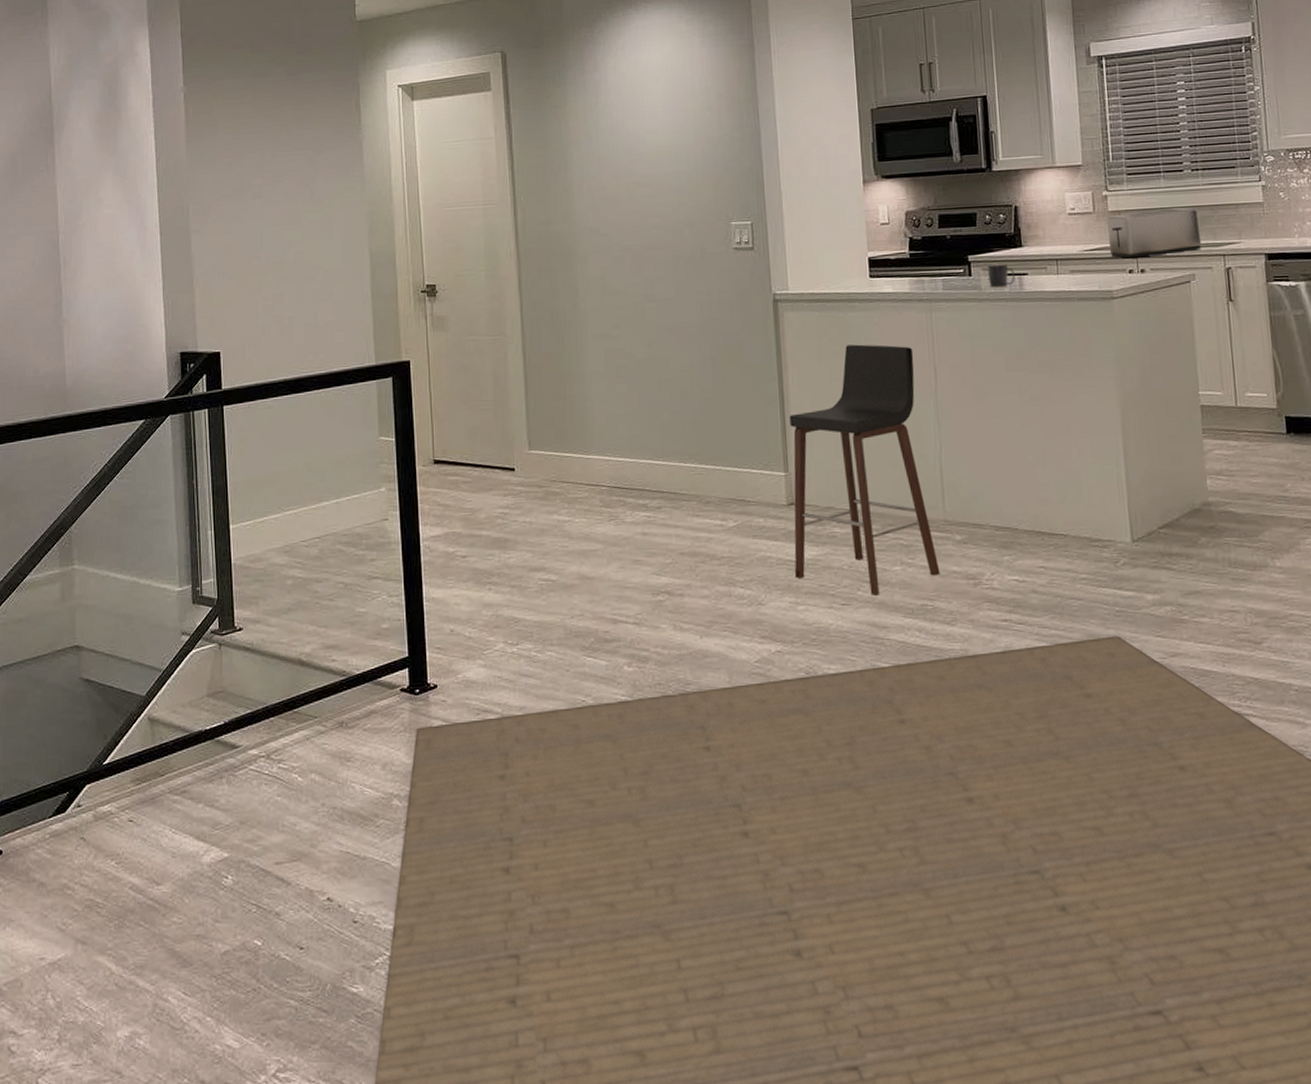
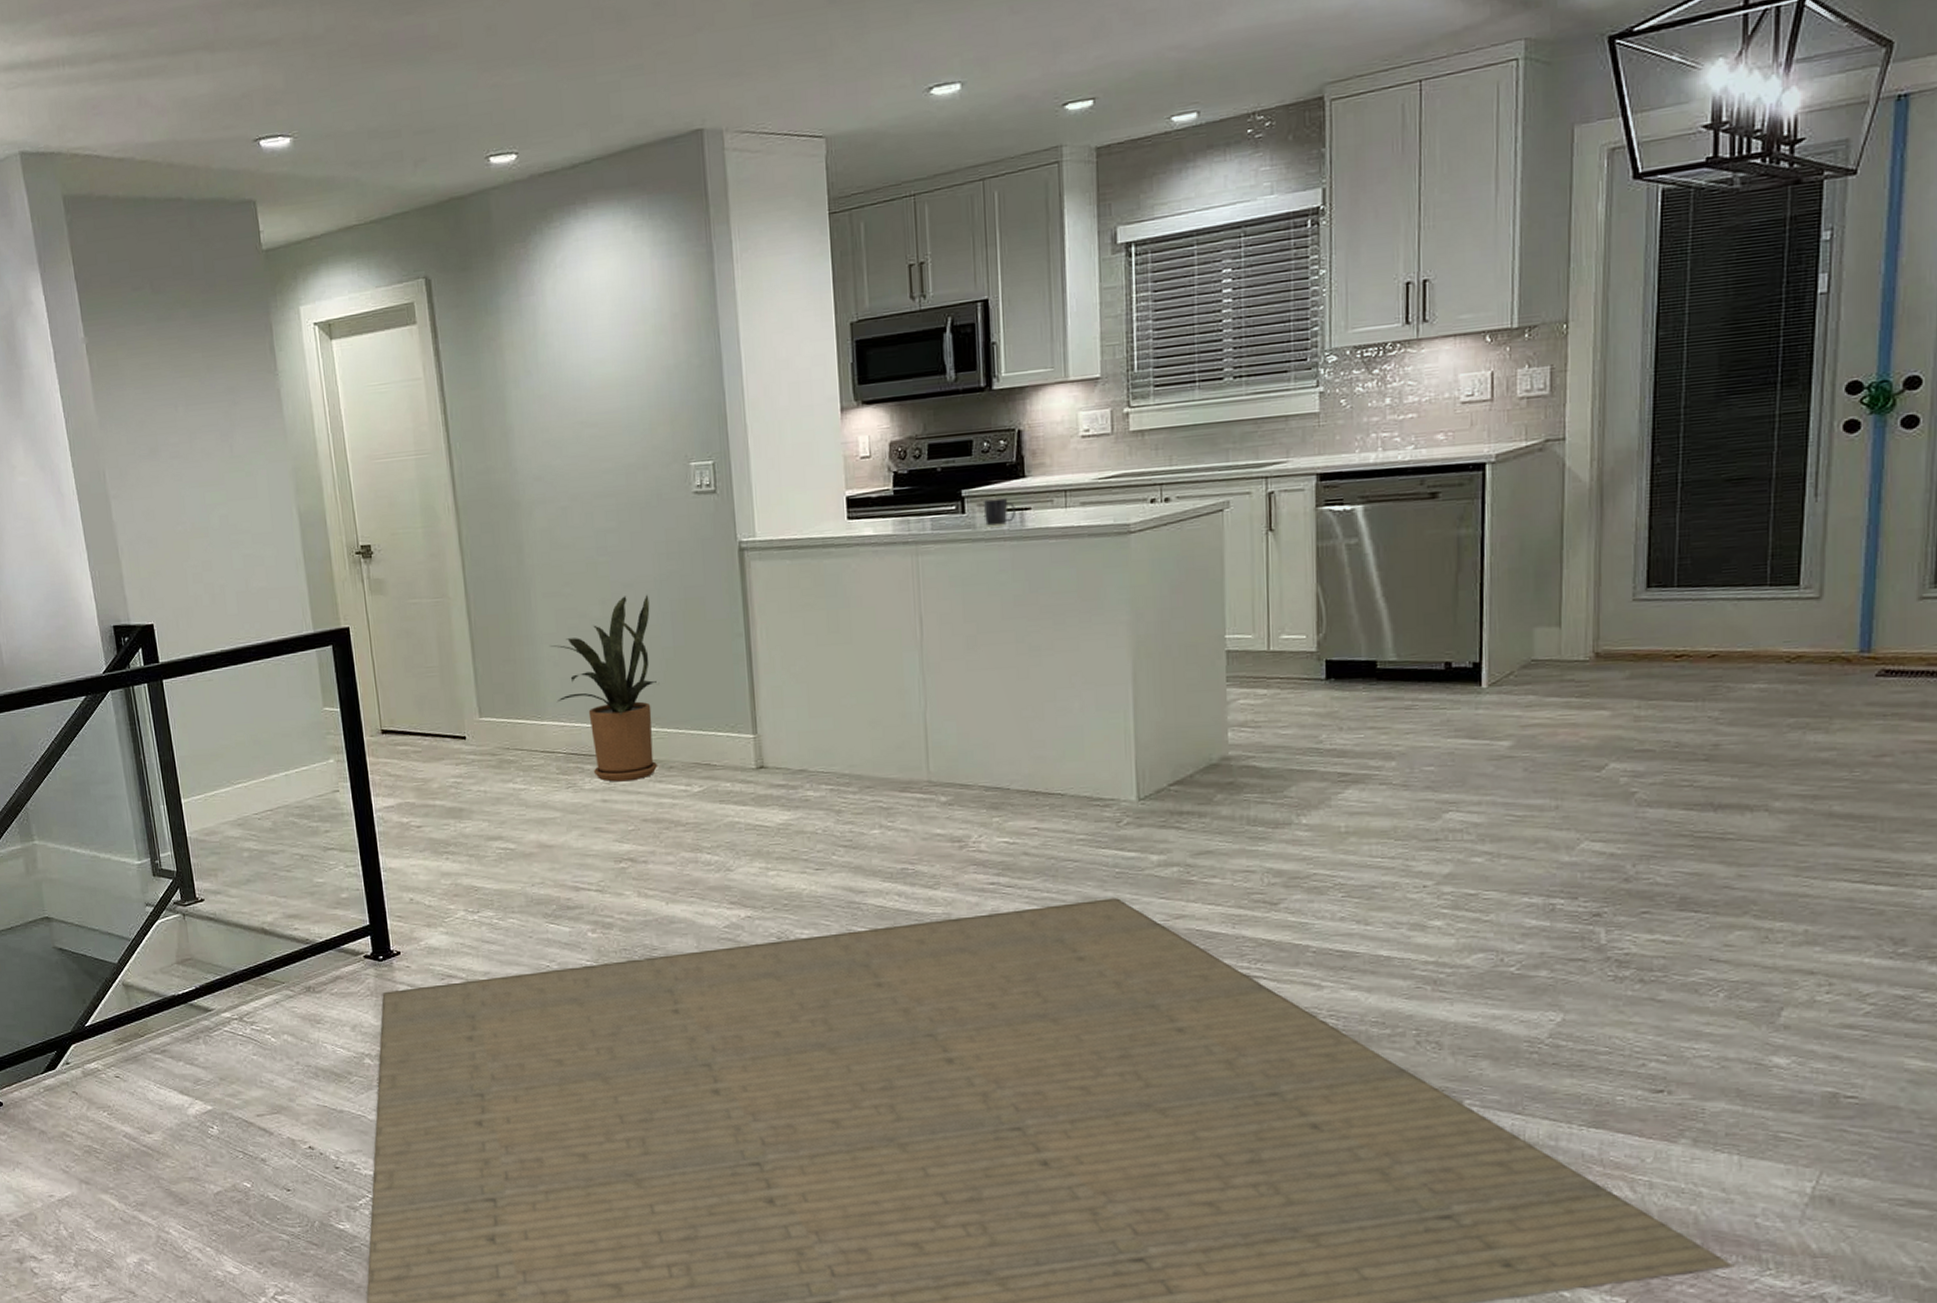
house plant: none [598,338,699,516] -> present [549,594,660,782]
bar stool: present [789,344,940,596] -> none [758,594,922,860]
toaster: present [1106,207,1202,259] -> none [1126,422,1240,486]

